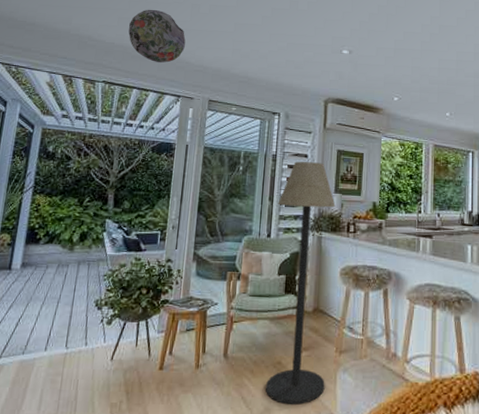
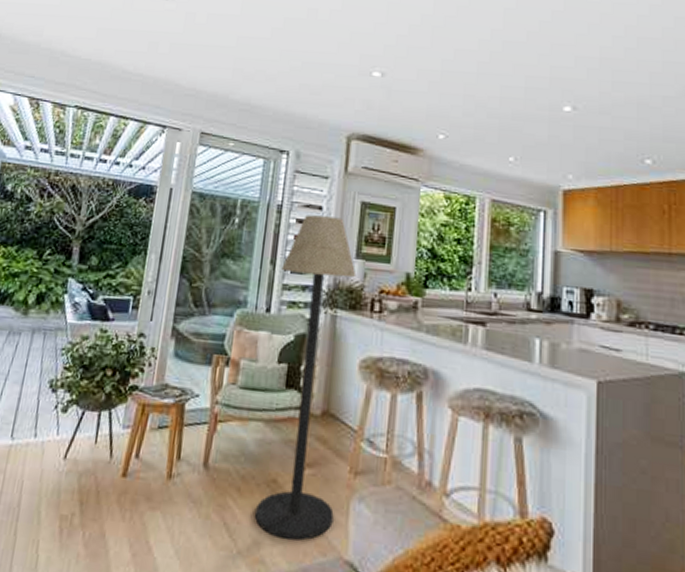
paper lantern: present [128,9,186,63] -> none [108,18,177,85]

